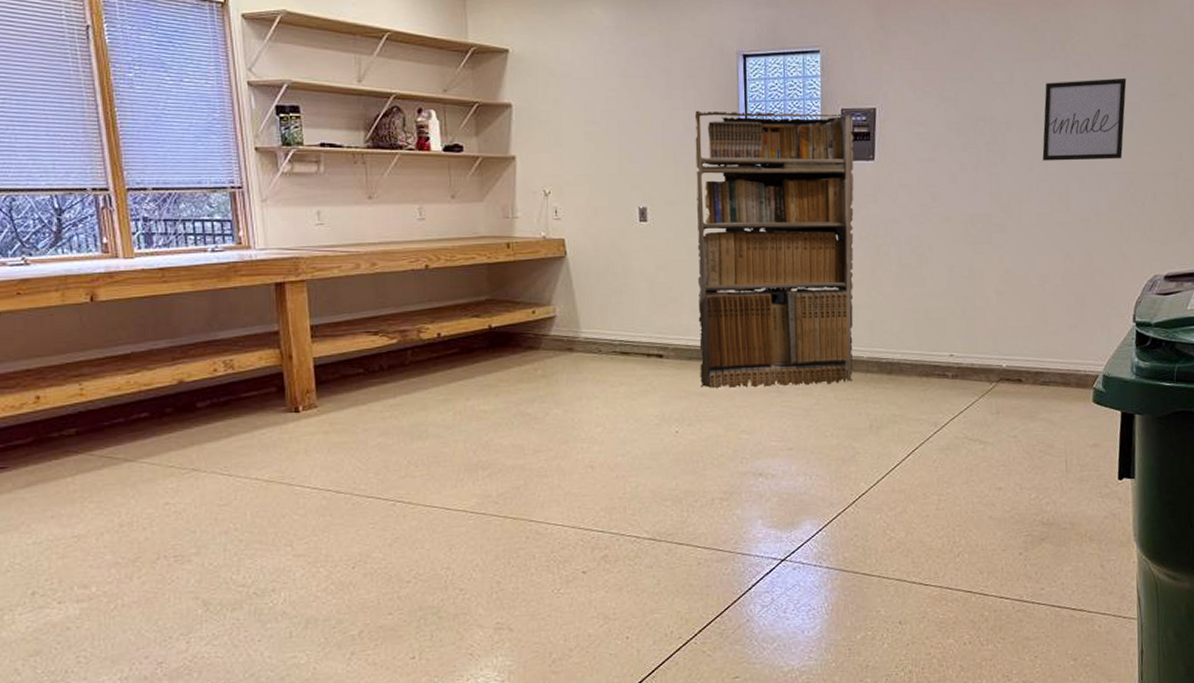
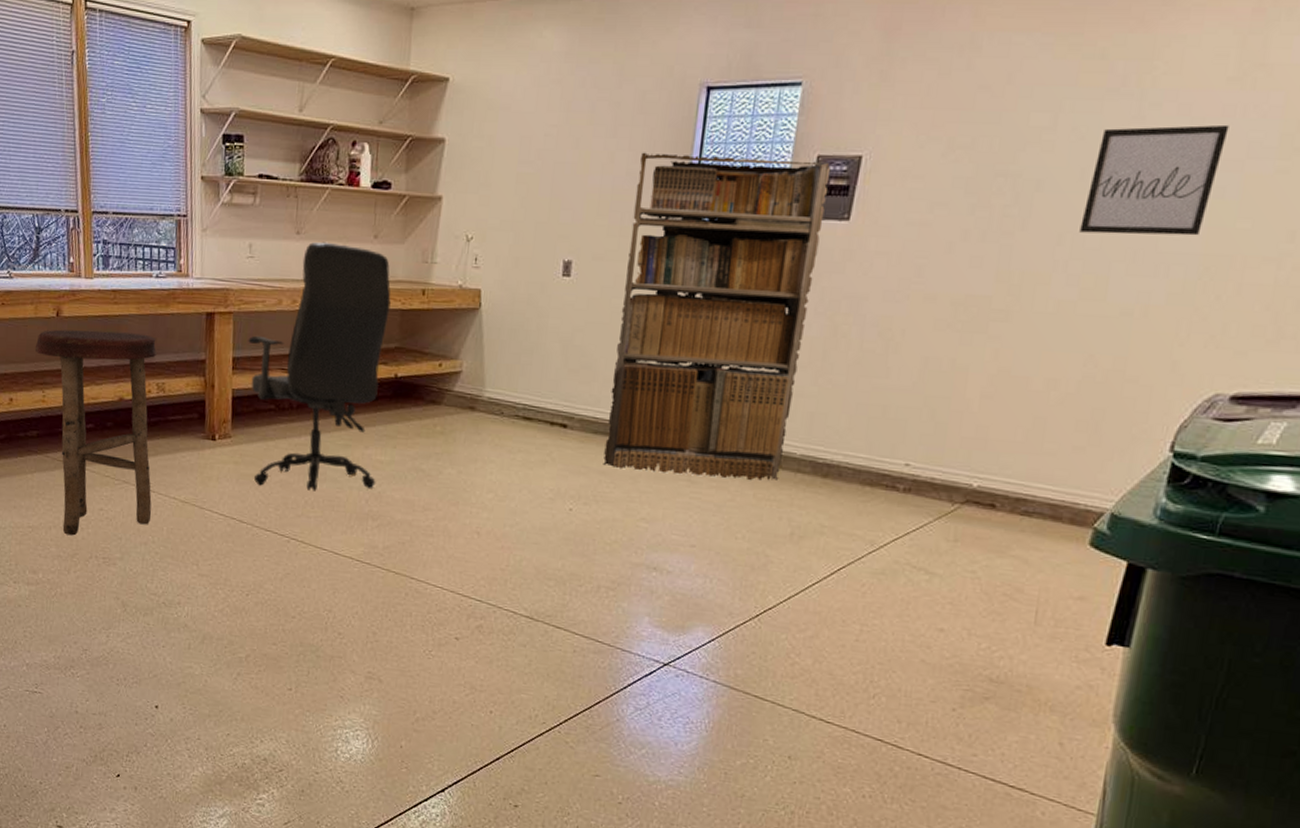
stool: none [65,311,231,538] -> present [34,329,158,536]
office chair: none [326,204,482,452] -> present [248,241,391,491]

